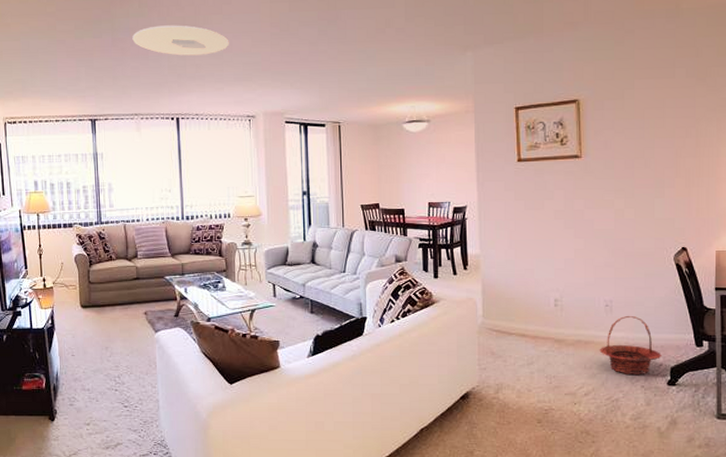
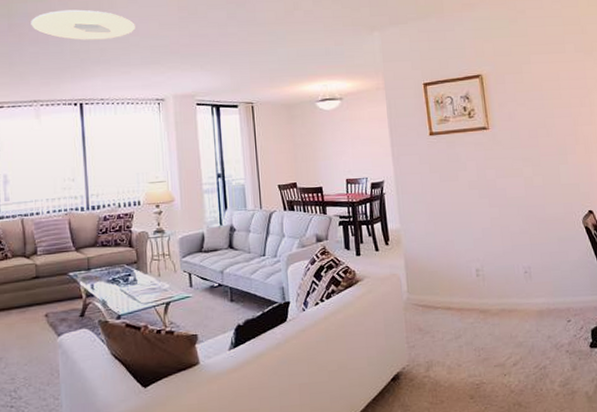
basket: present [599,315,662,374] -> none [523,280,582,340]

